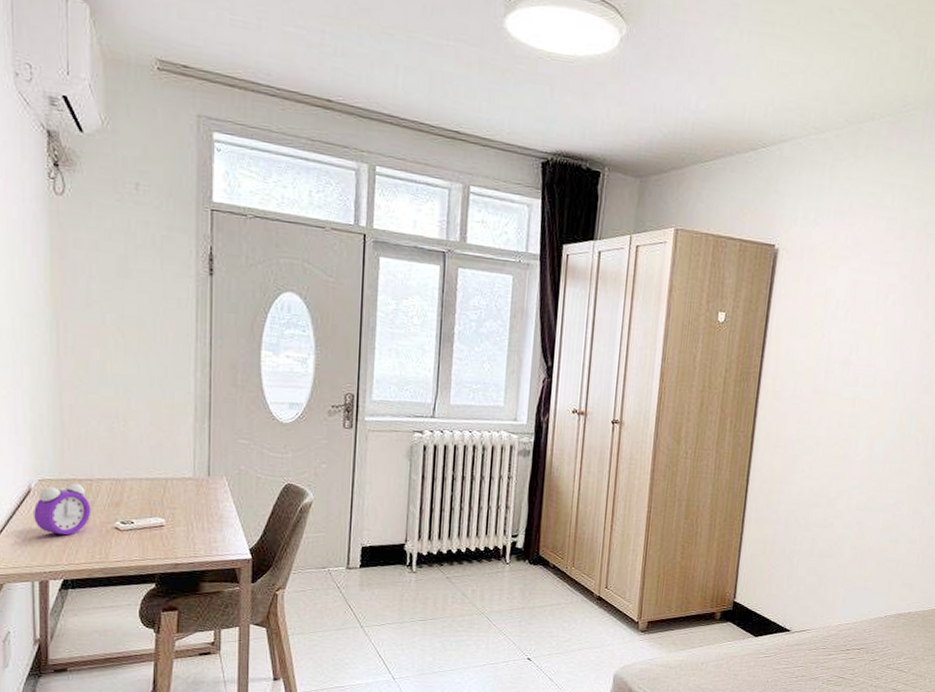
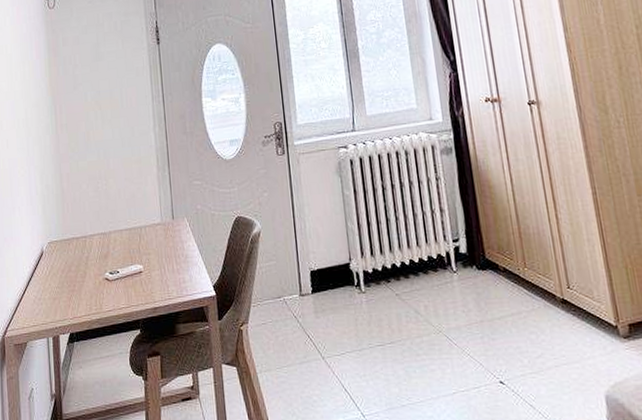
alarm clock: present [34,483,91,536] -> none [46,242,87,291]

